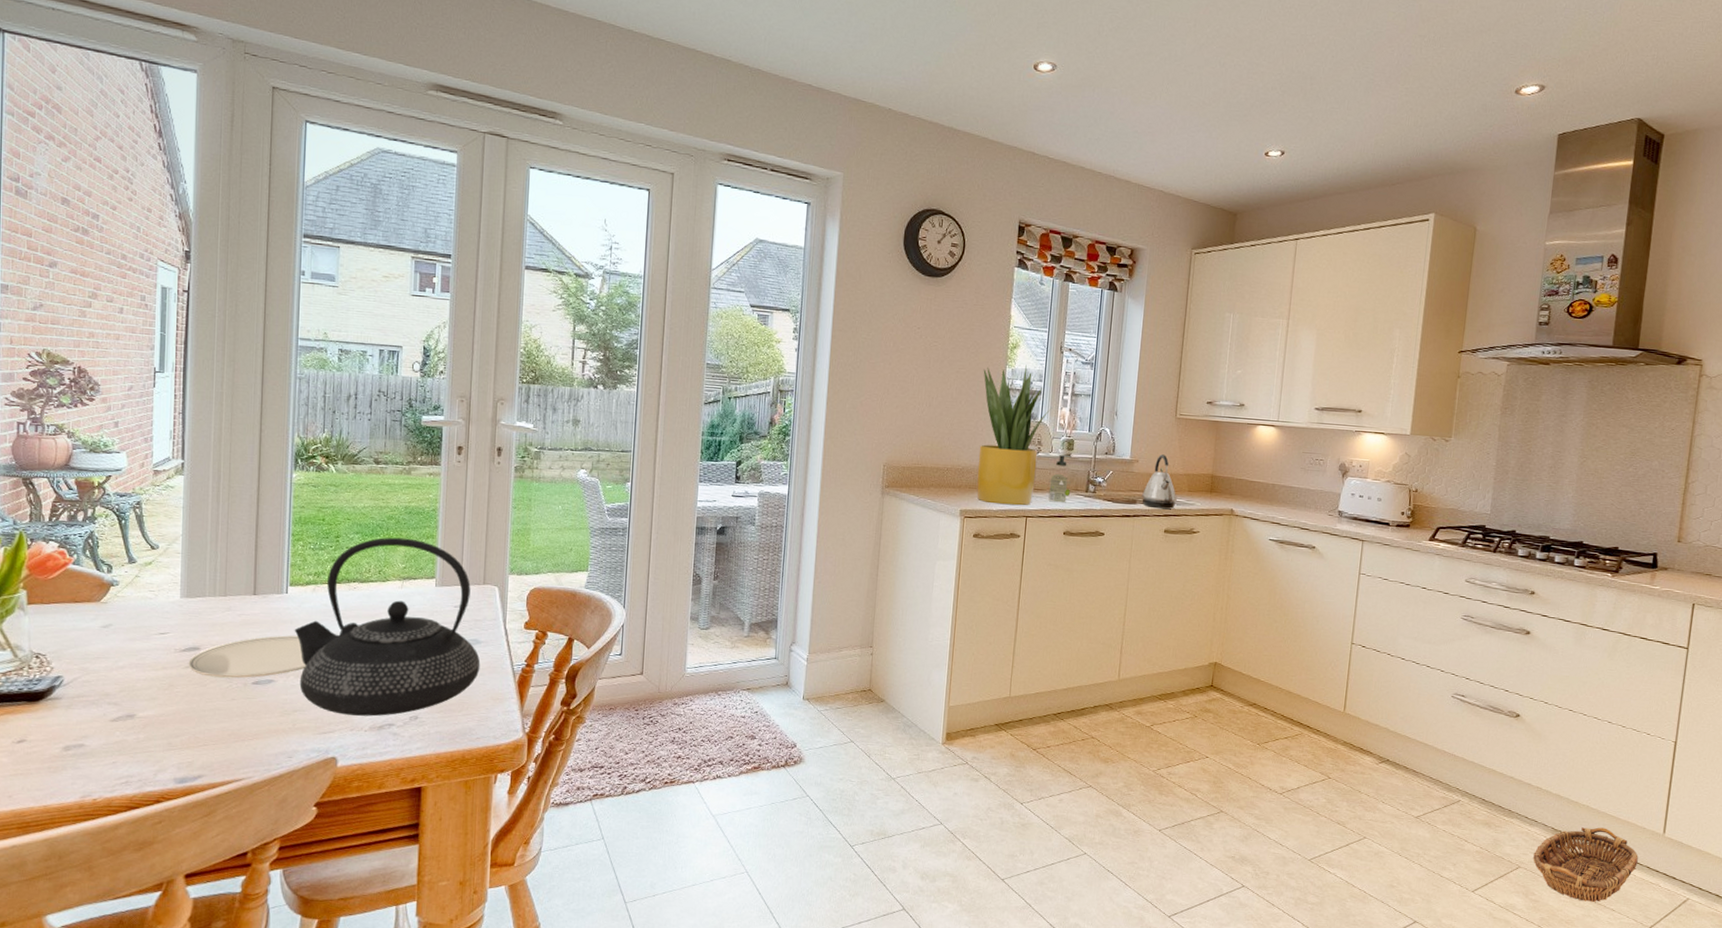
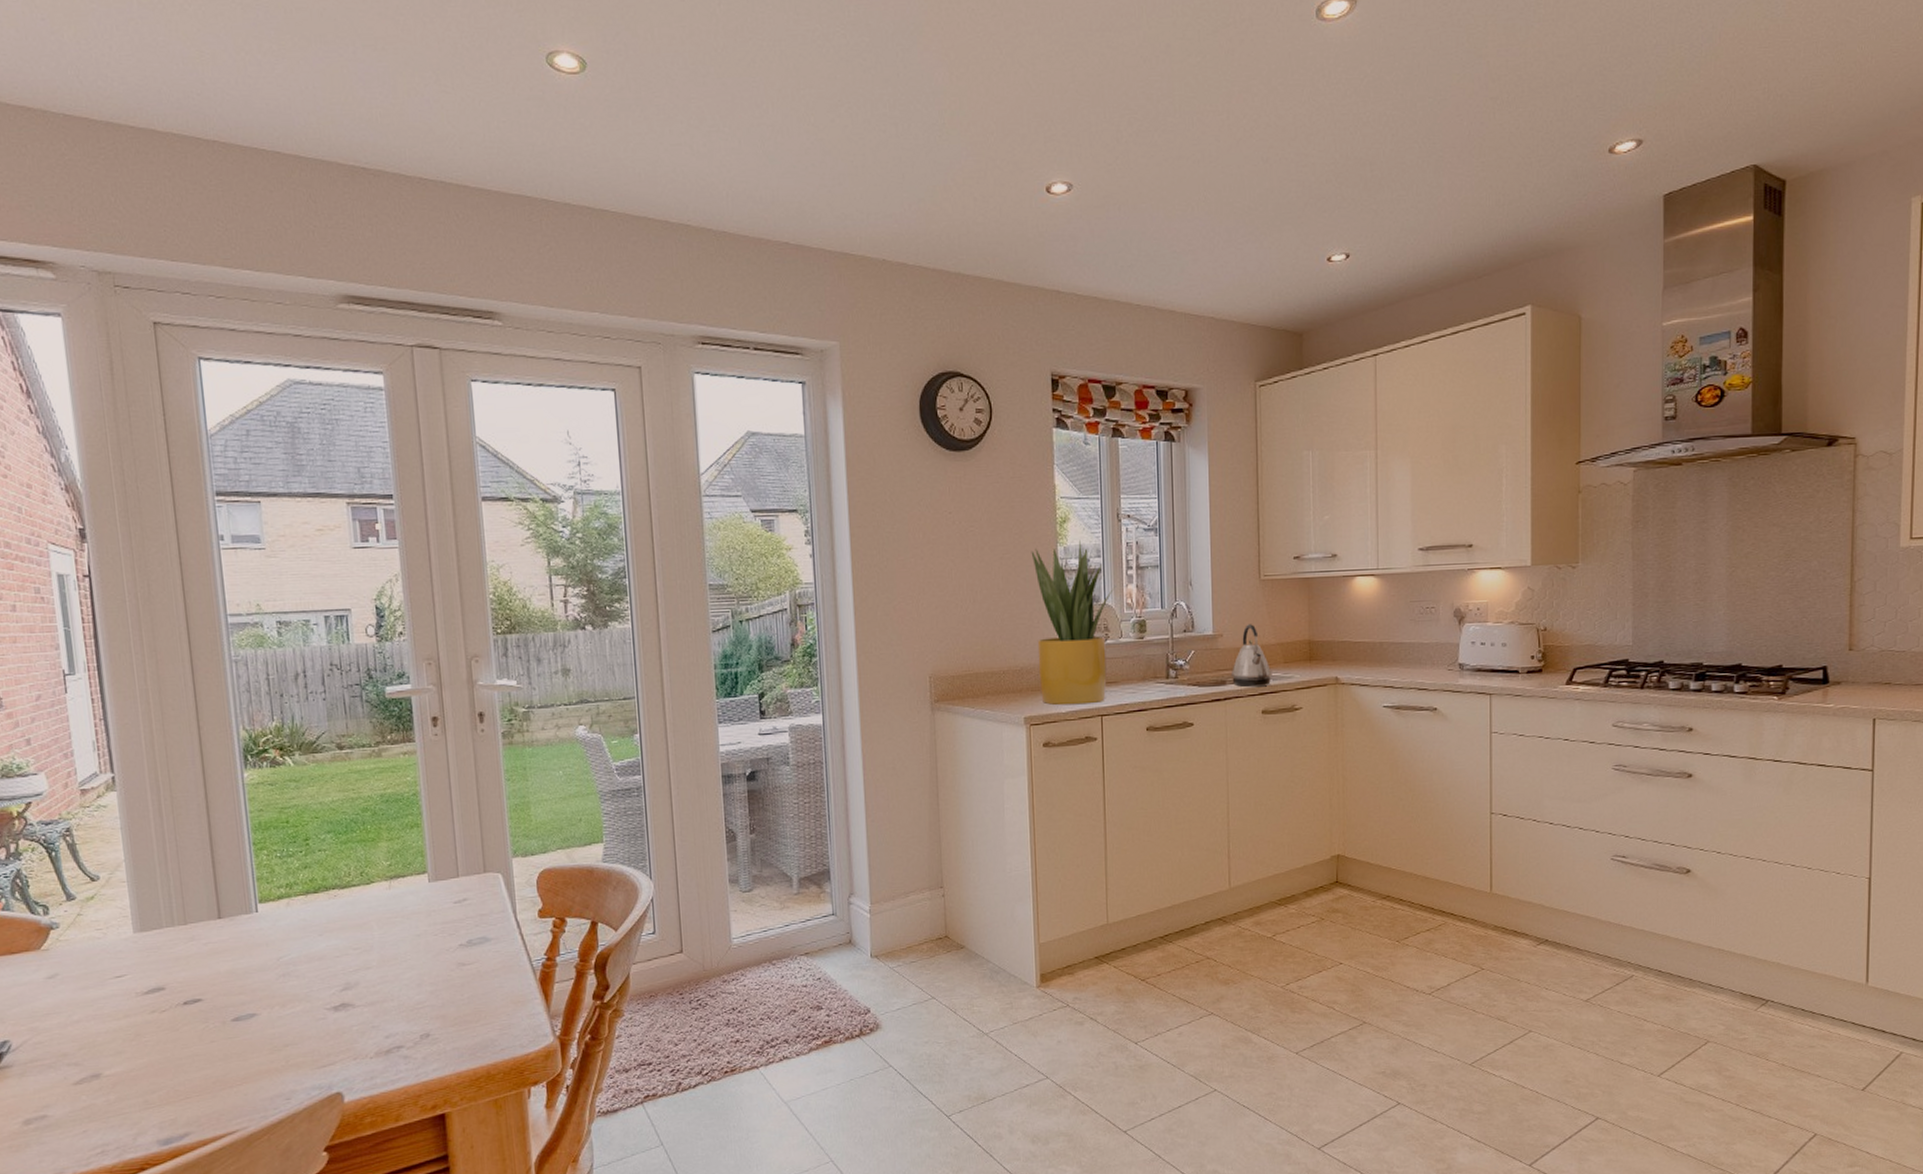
plate: present [188,635,307,679] -> none [153,960,292,1019]
teapot: present [294,537,481,717] -> none [271,830,494,1043]
soap dispenser: present [1048,454,1072,503] -> none [1122,638,1149,695]
basket: present [1533,827,1638,902] -> none [1722,985,1841,1071]

